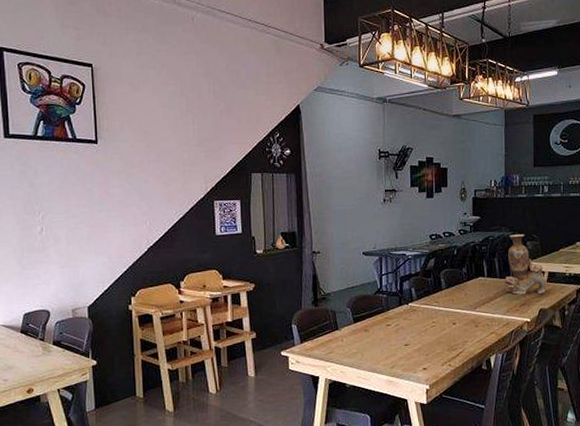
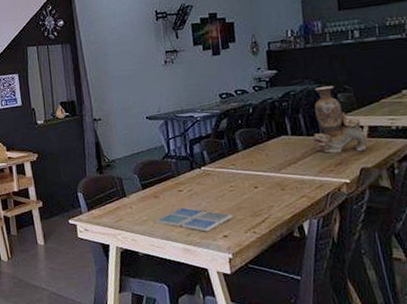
drink coaster: none [364,341,432,365] -> present [156,207,232,232]

